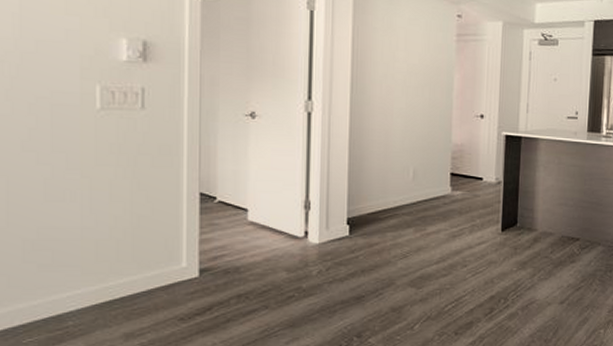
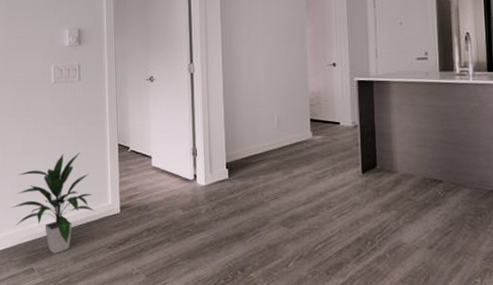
indoor plant: none [20,202,159,331] -> present [11,152,94,254]

